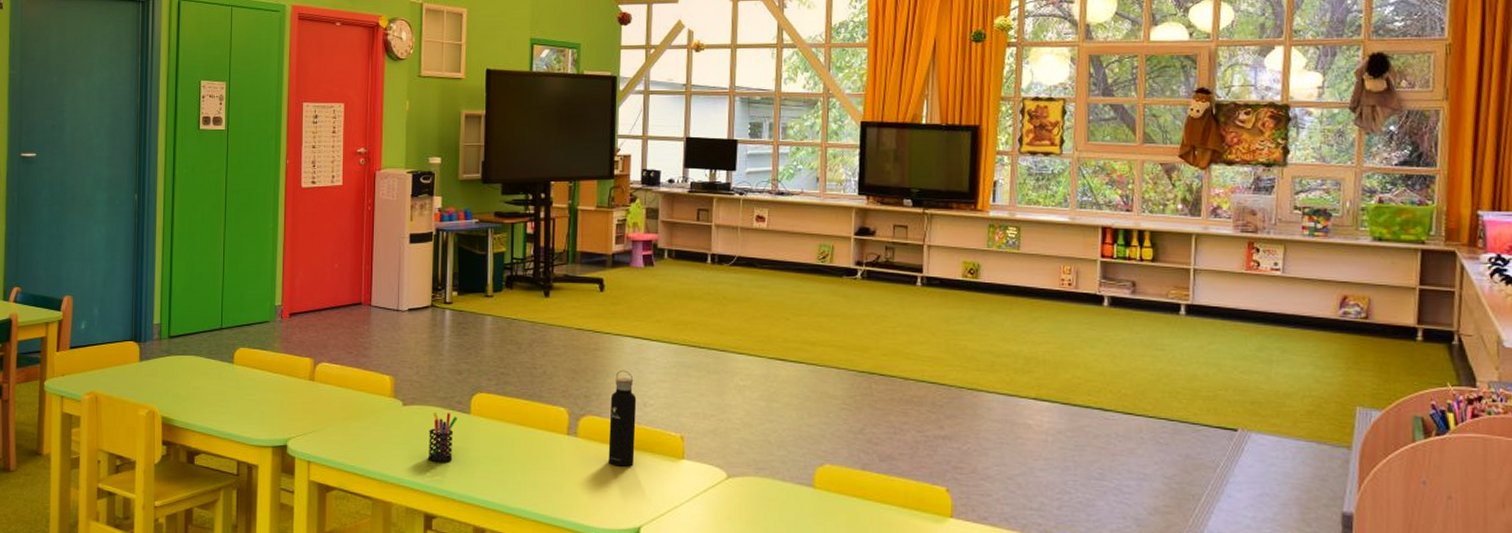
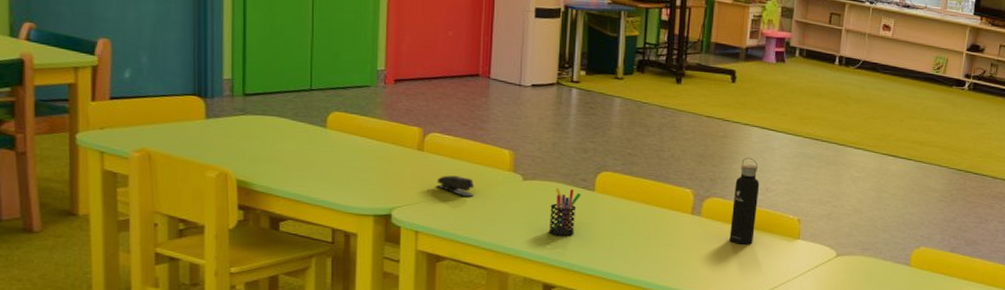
stapler: none [326,404,360,425] -> present [436,175,475,197]

